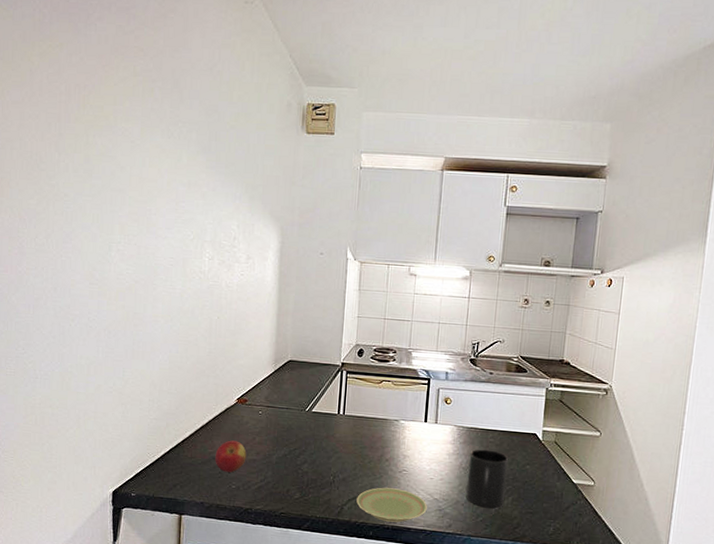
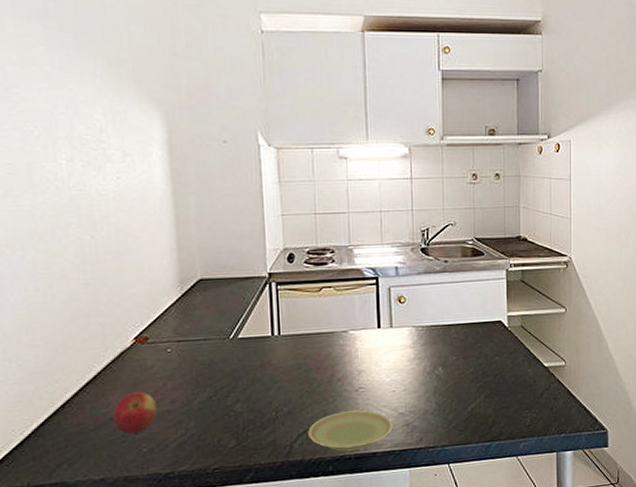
mug: present [466,449,509,509] -> none [433,346,476,412]

